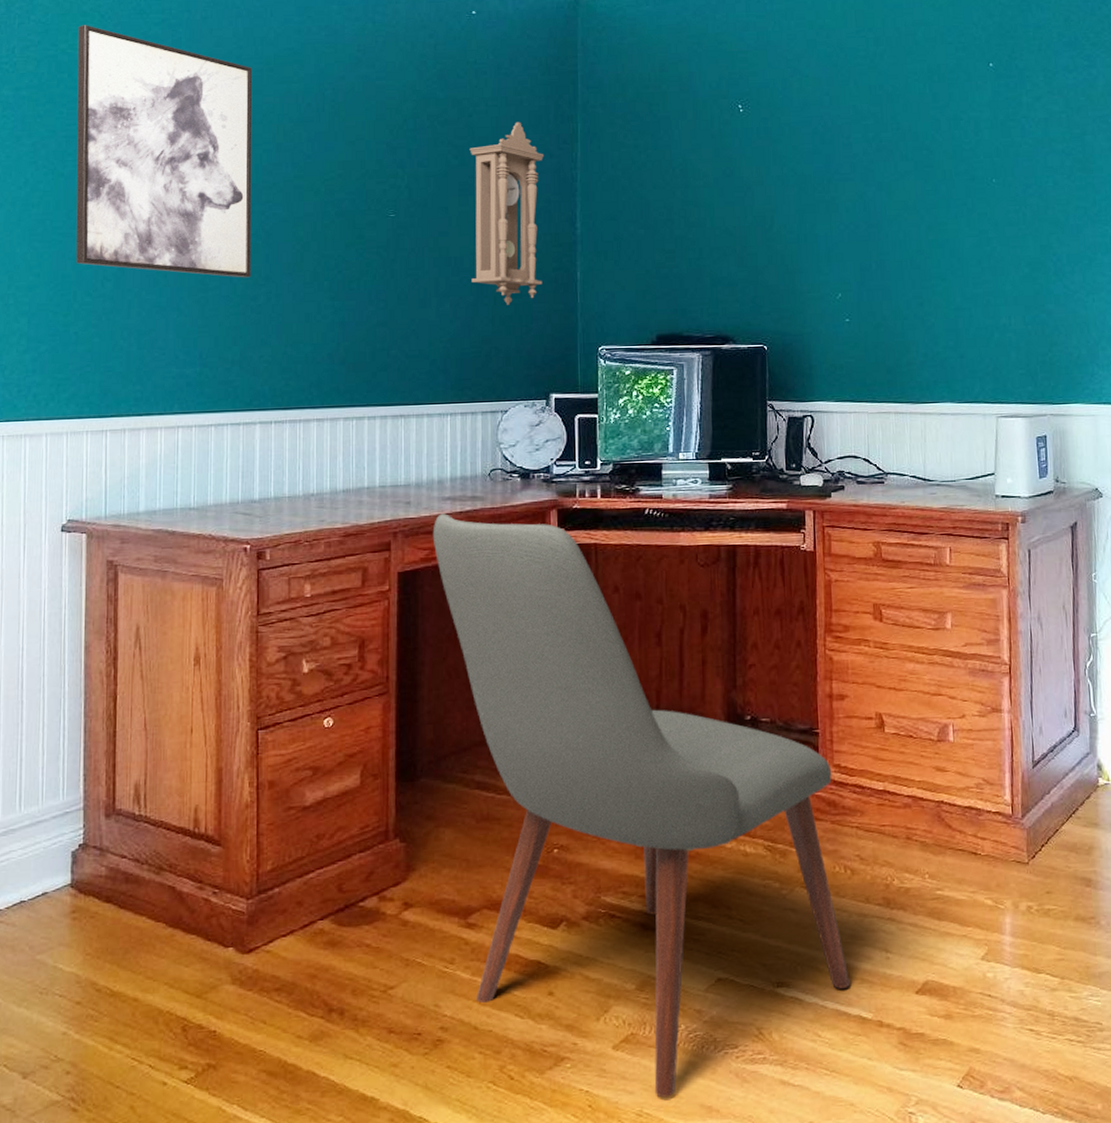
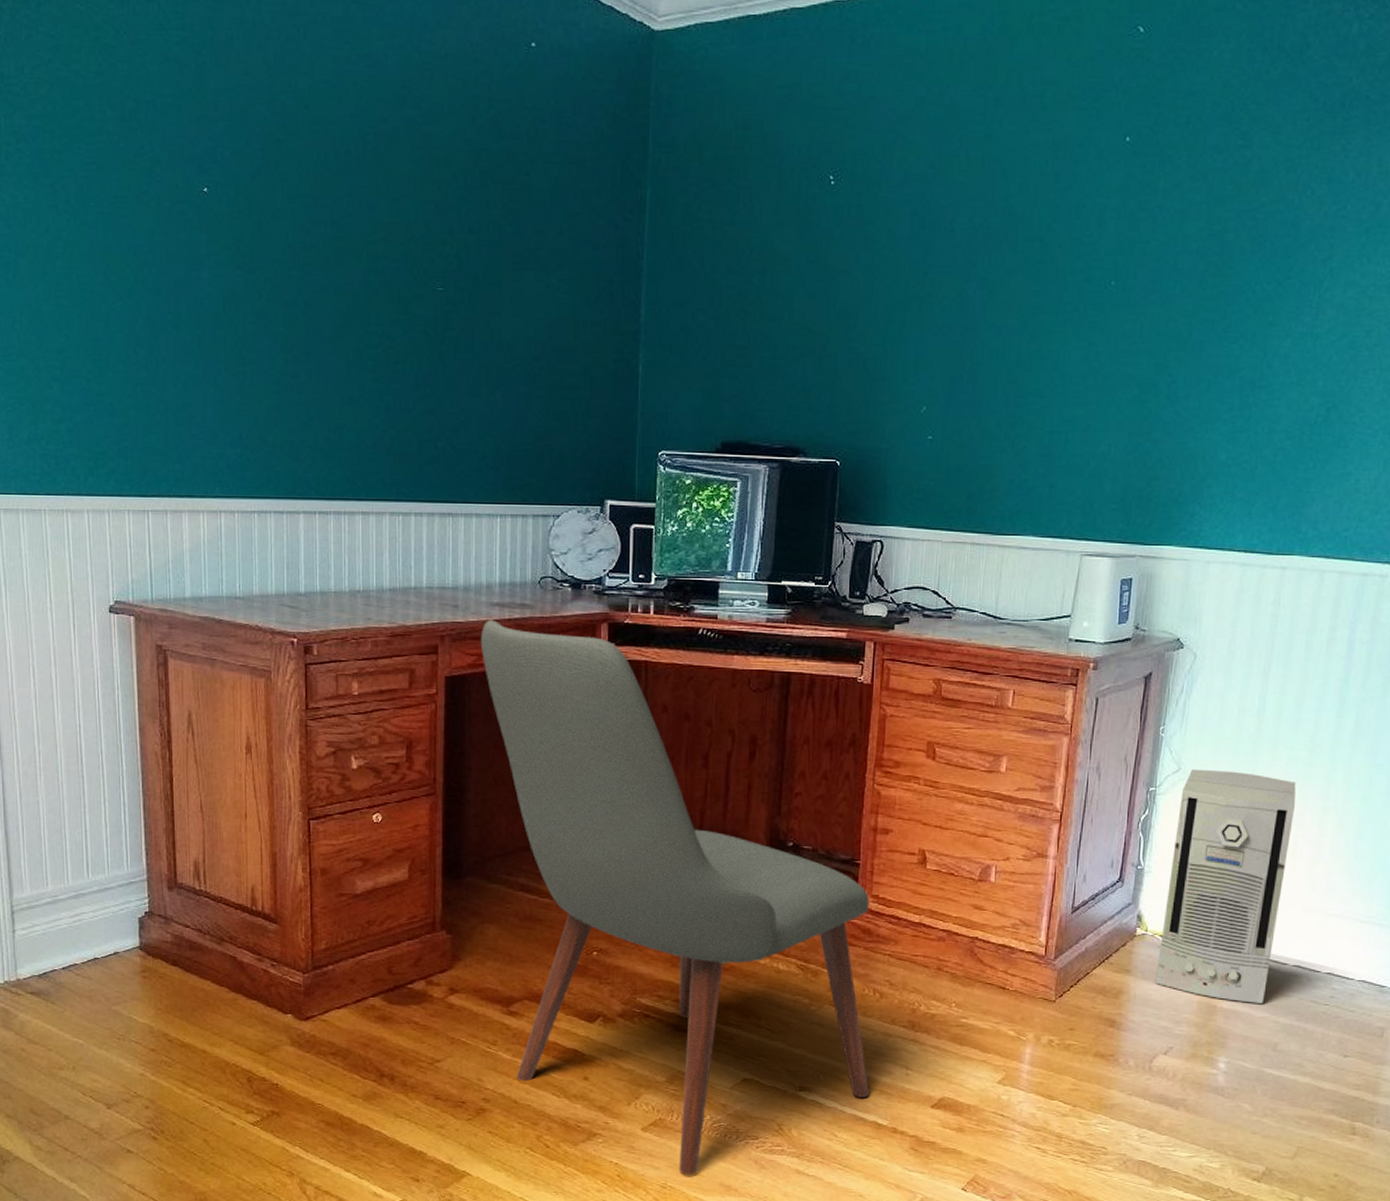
wall art: present [76,25,253,278] -> none [91,41,290,352]
pendulum clock: present [469,122,545,305] -> none [525,184,608,399]

